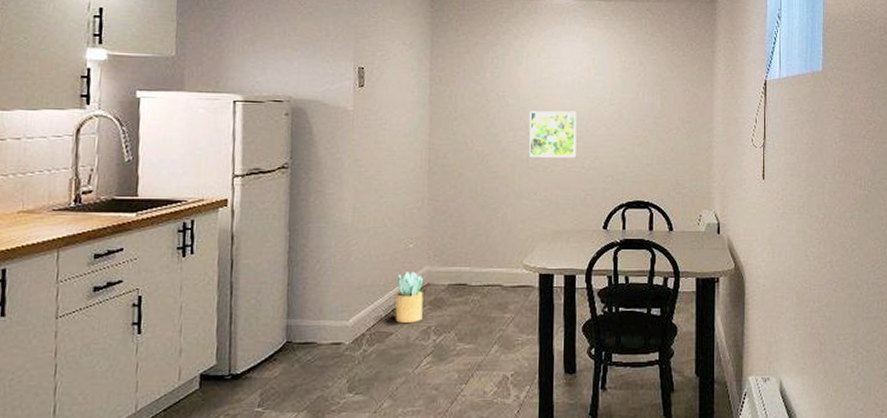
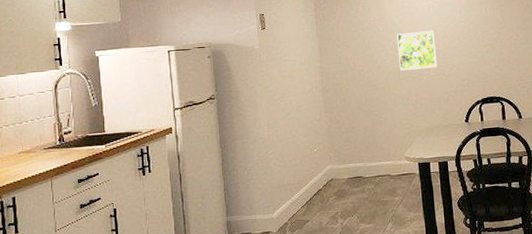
potted plant: present [395,271,424,323] -> none [307,170,330,212]

